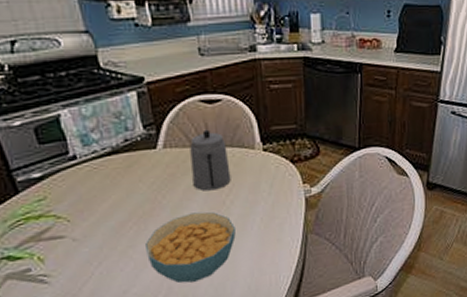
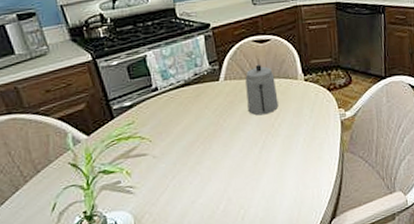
cereal bowl: present [145,211,236,283] -> none [210,133,283,195]

